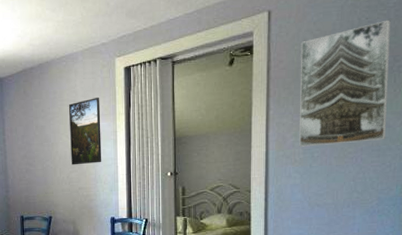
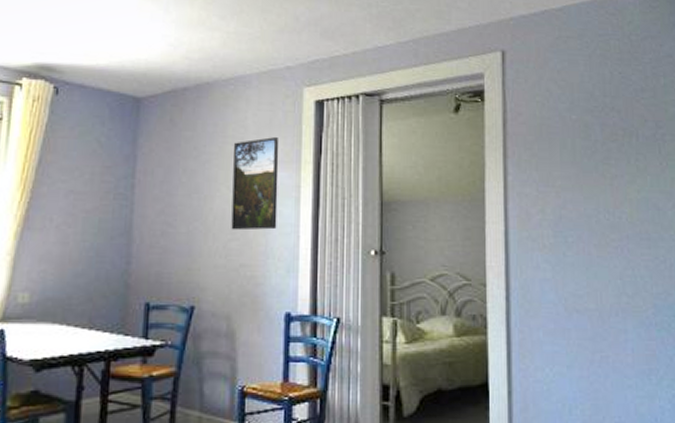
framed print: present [299,19,391,147] -> none [543,77,657,228]

